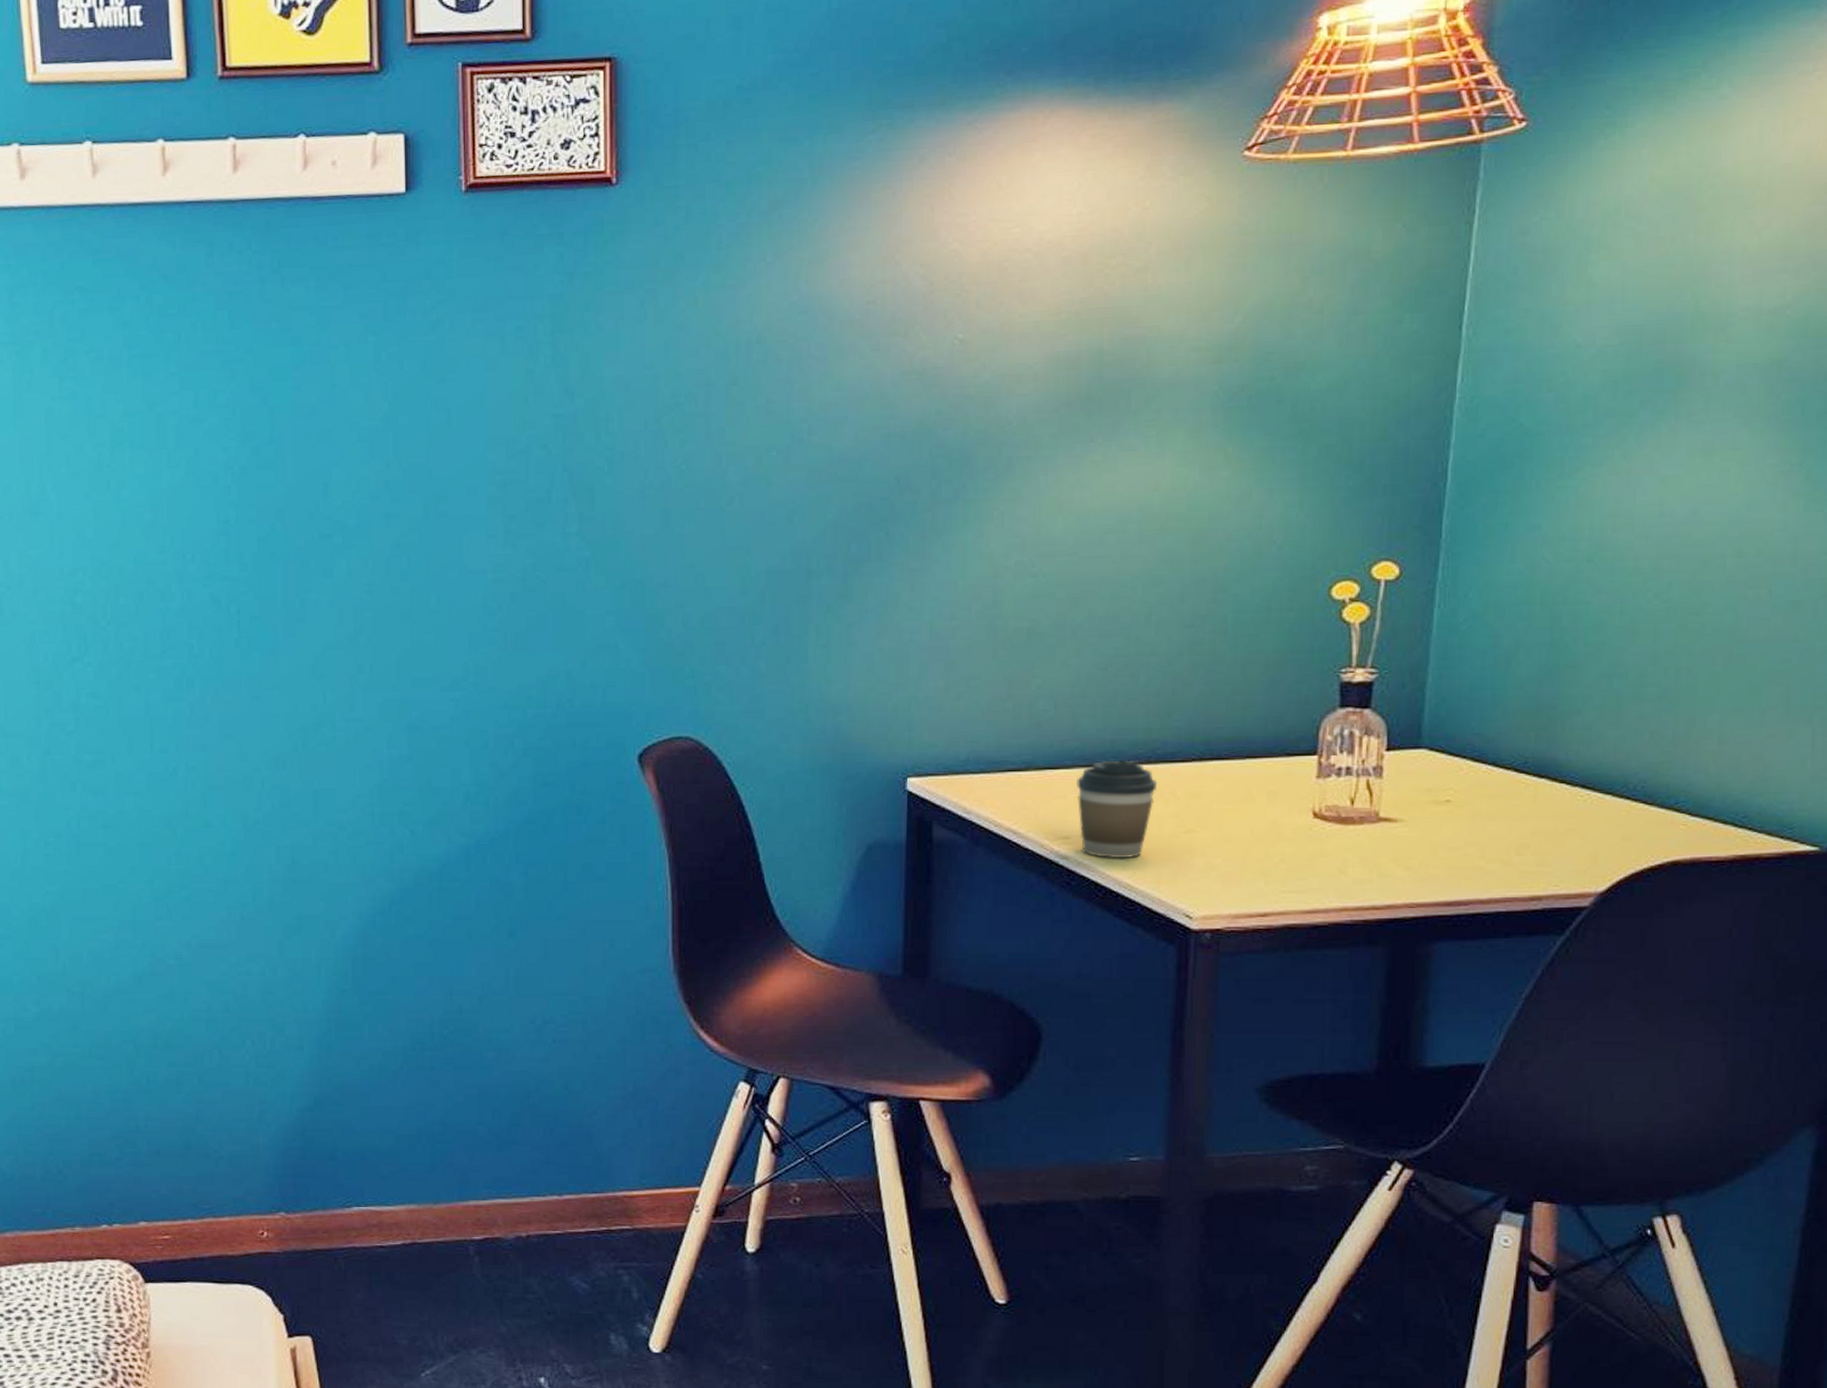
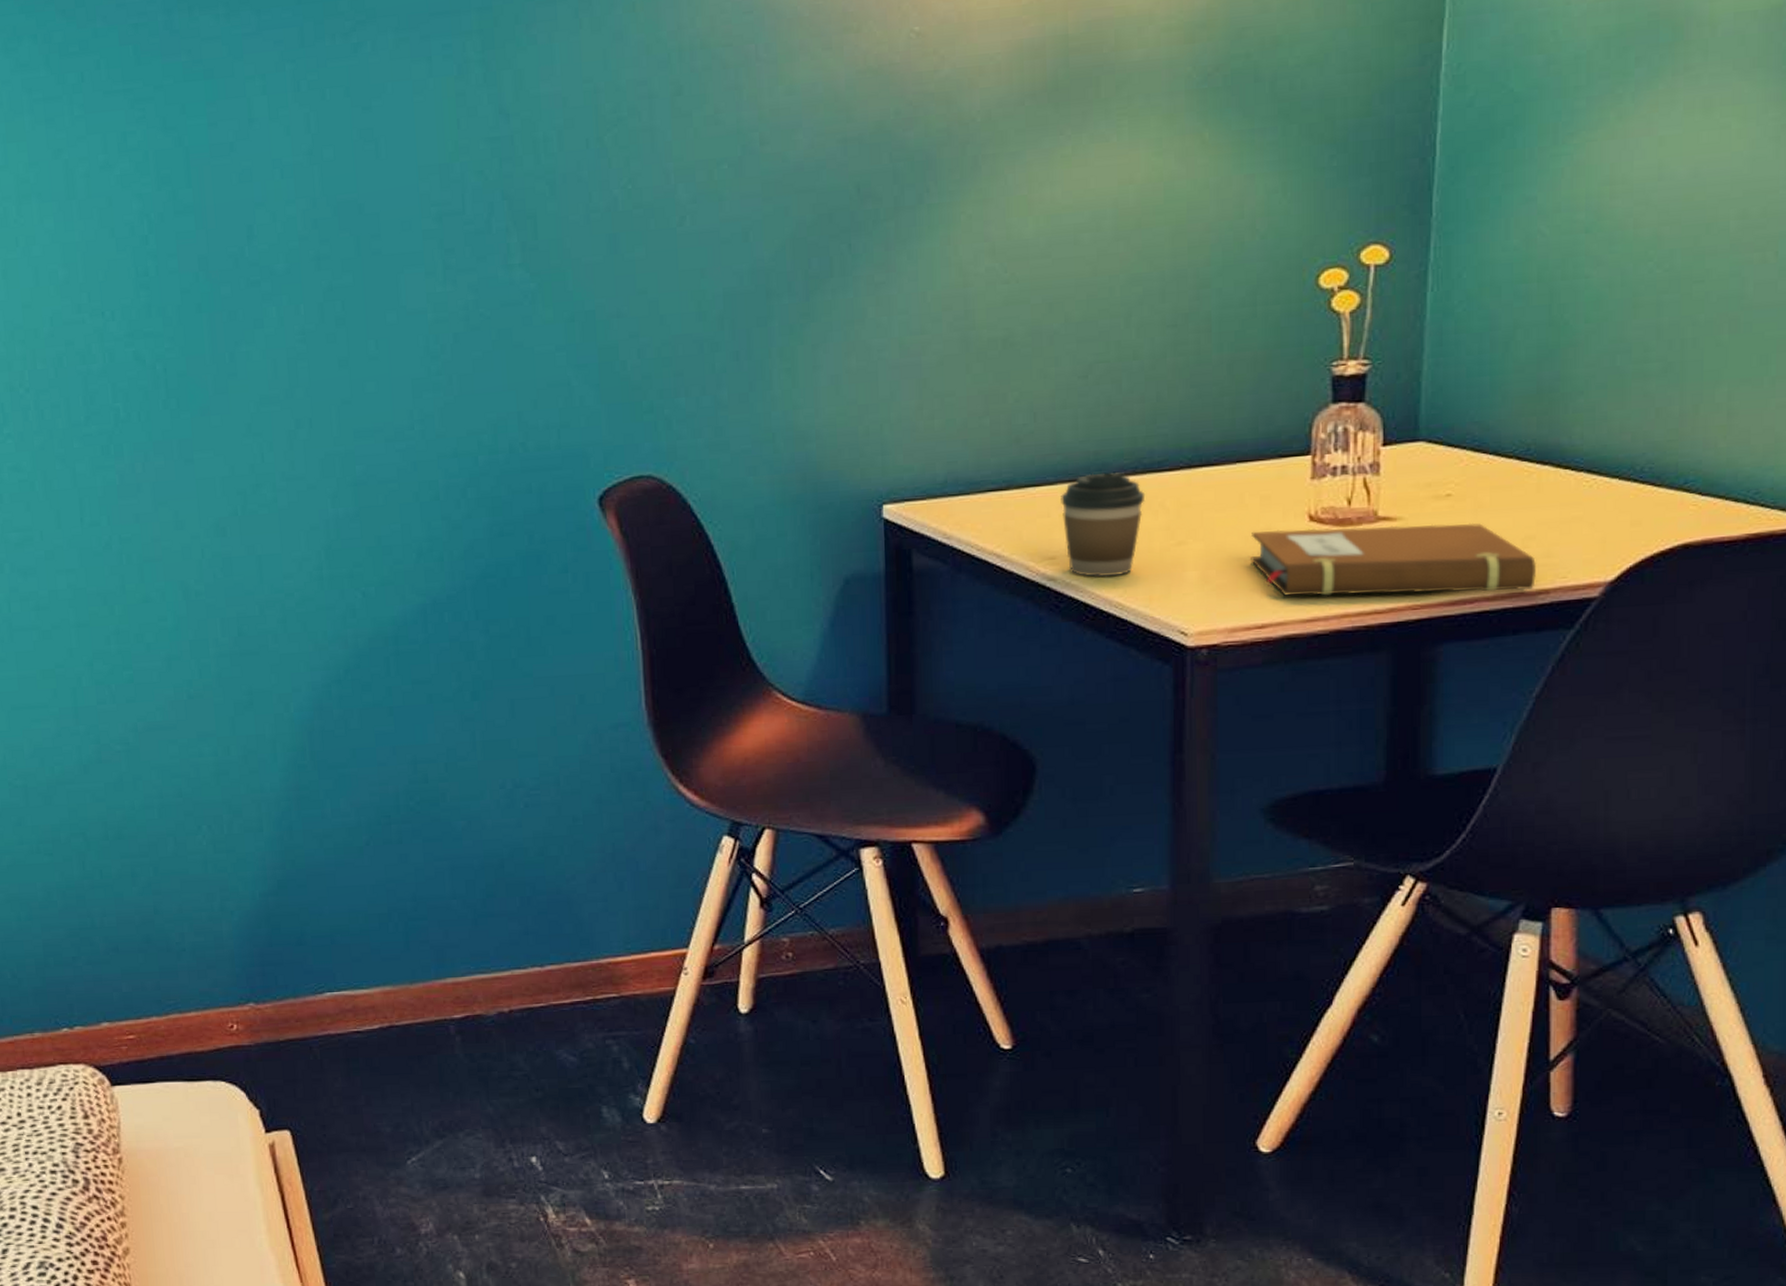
notebook: none [1254,824,1530,896] -> present [1249,522,1536,597]

